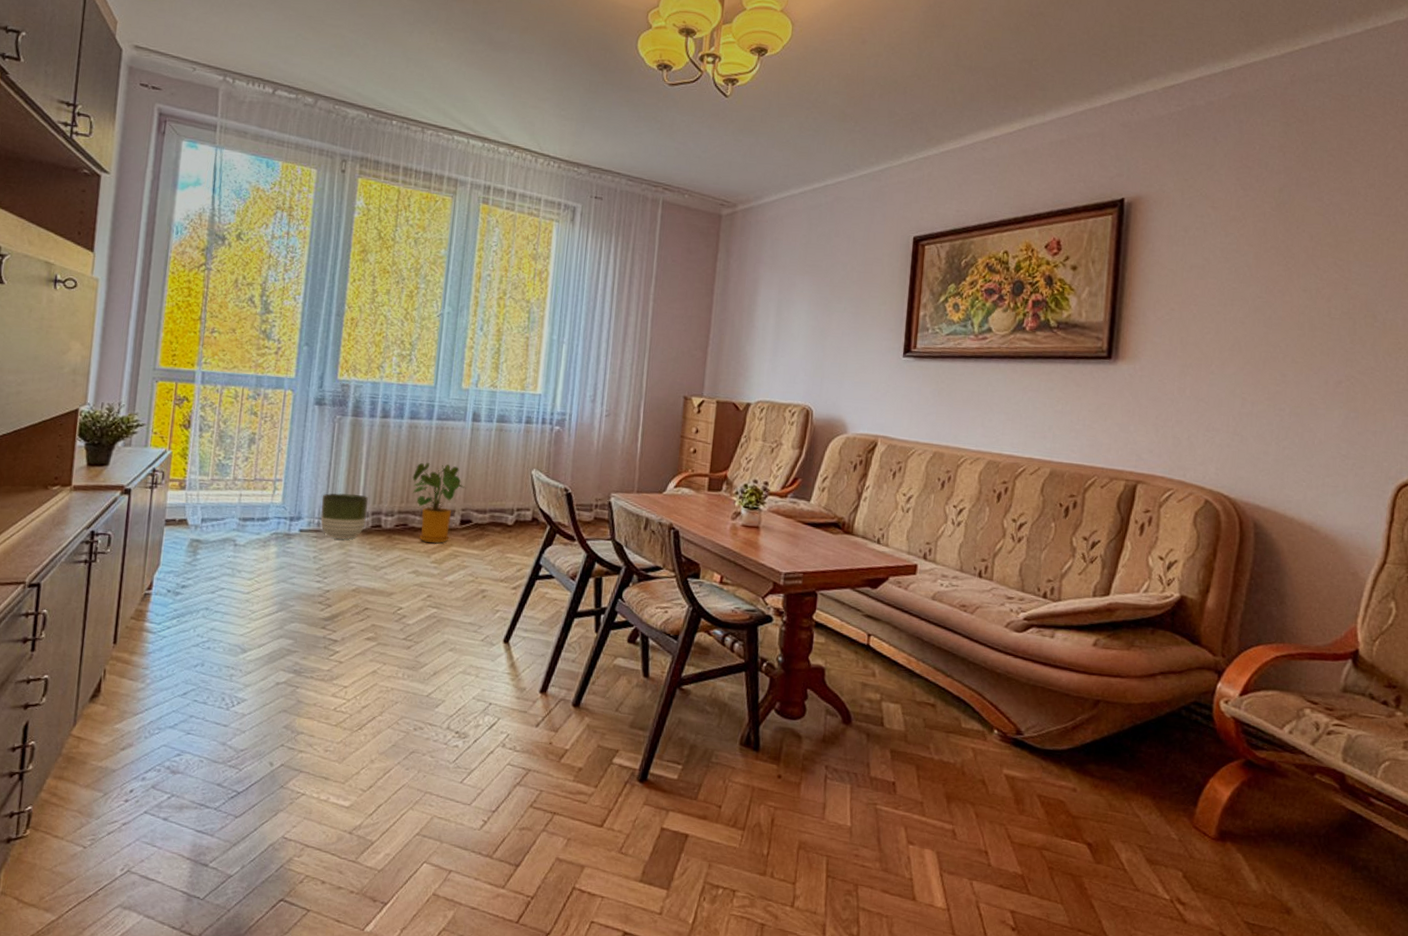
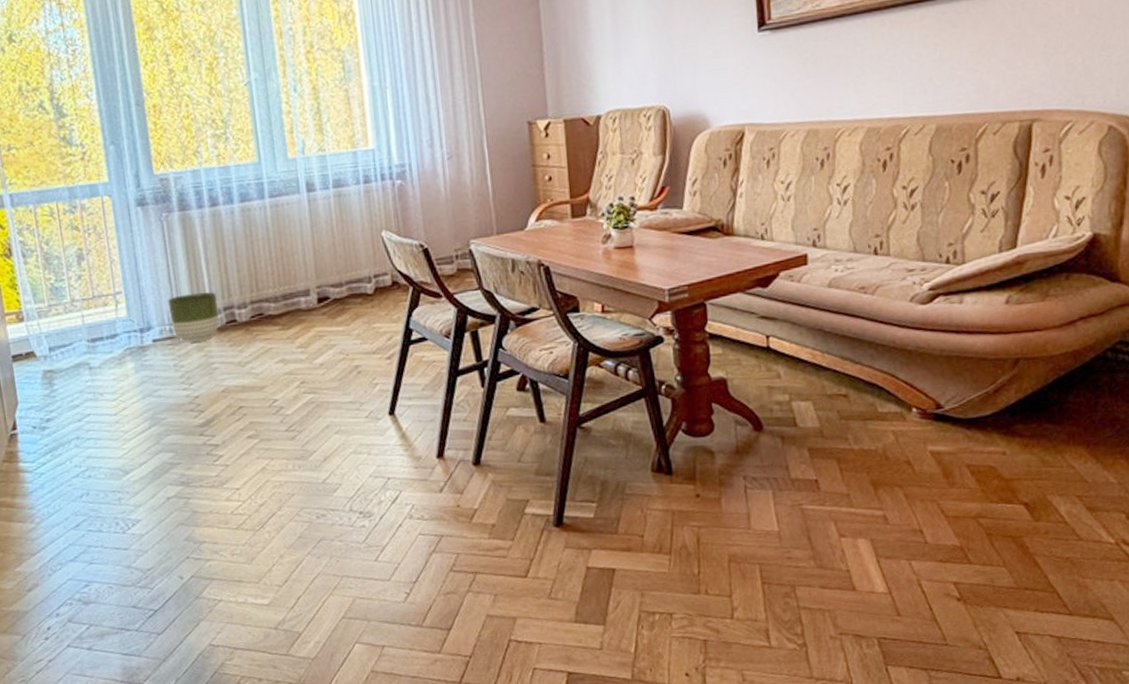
house plant: present [412,463,467,544] -> none [257,243,317,328]

